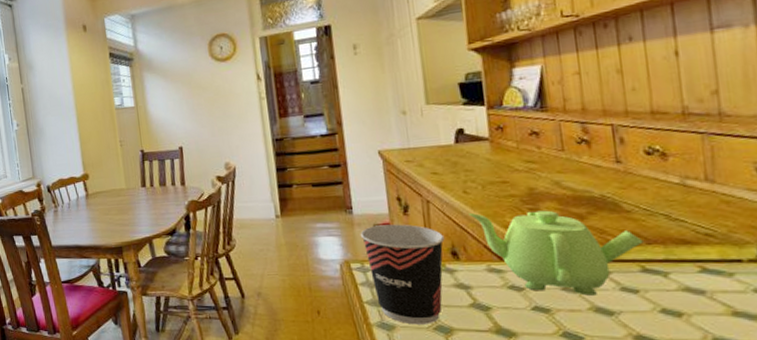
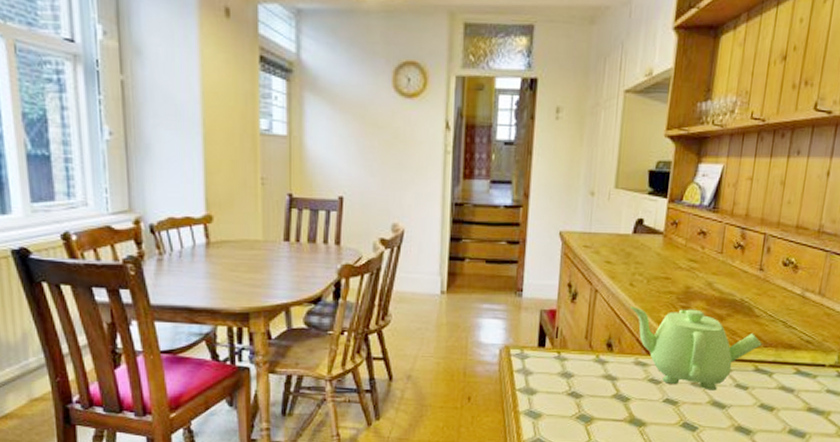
cup: present [360,224,445,325] -> none [525,311,604,413]

